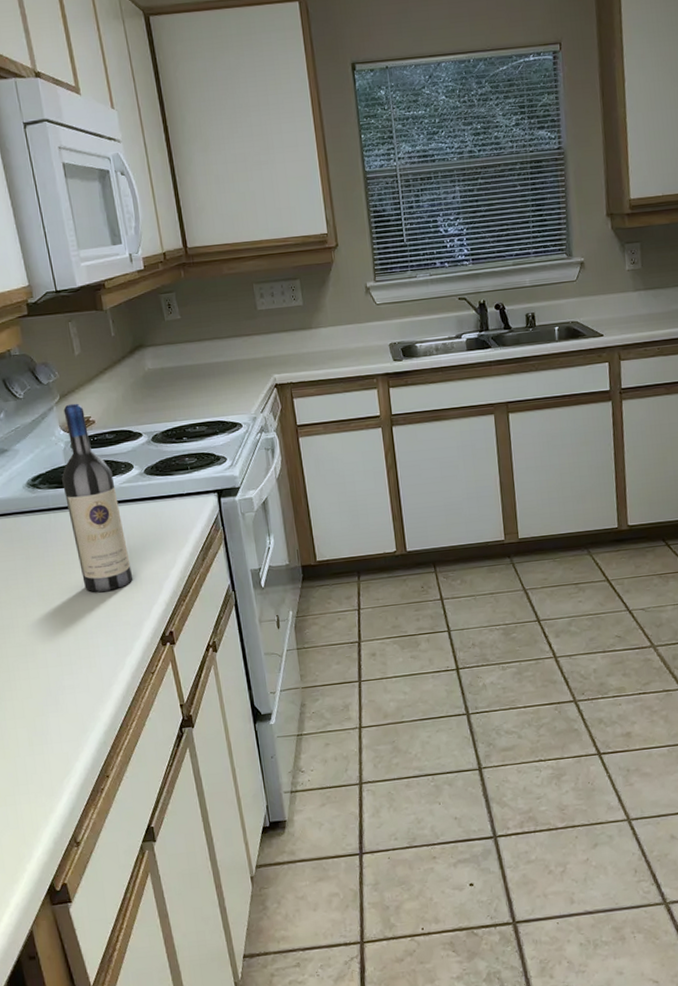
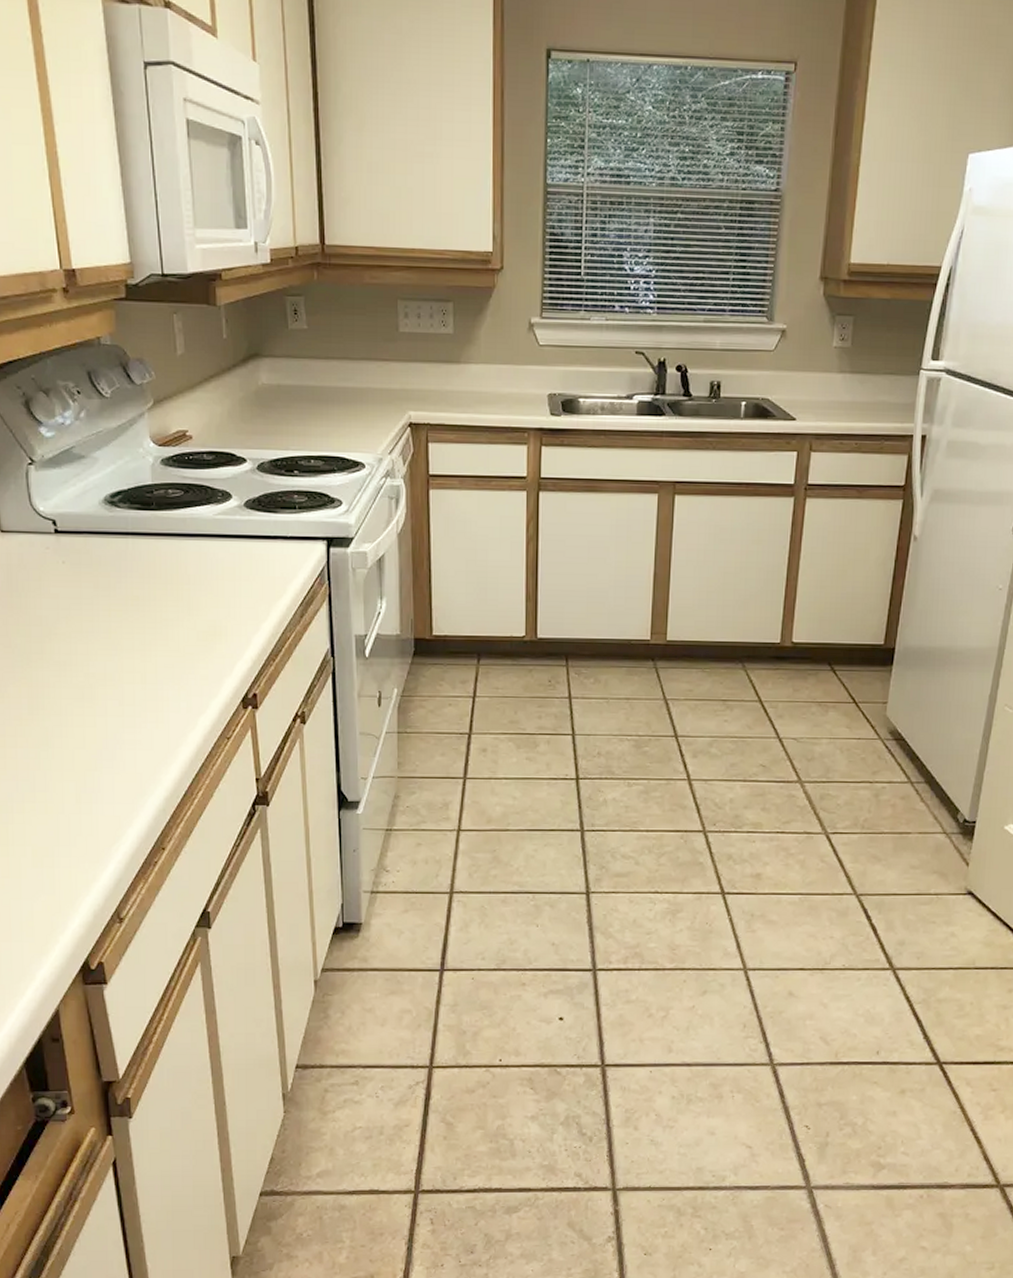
wine bottle: present [62,403,133,592] -> none [146,412,218,637]

